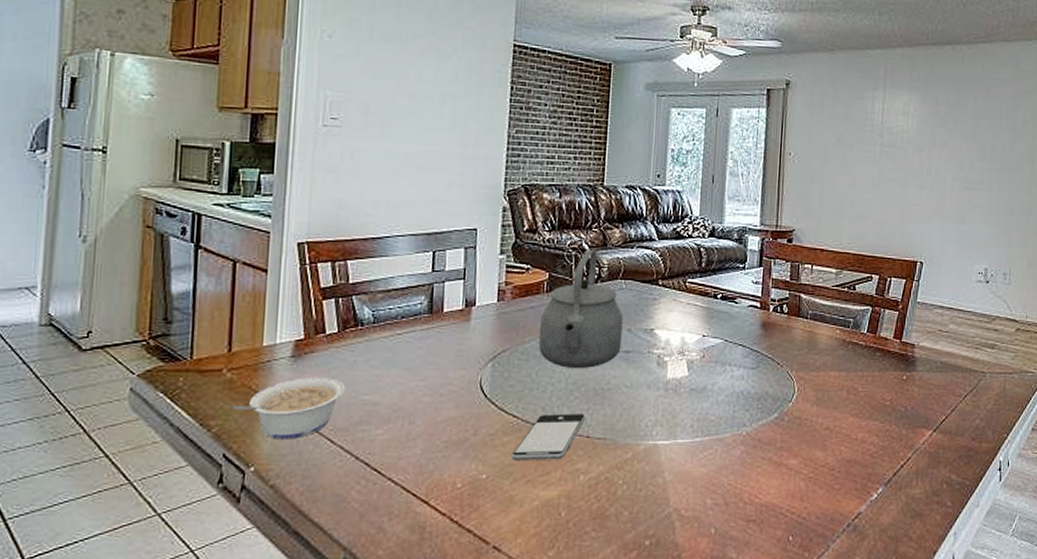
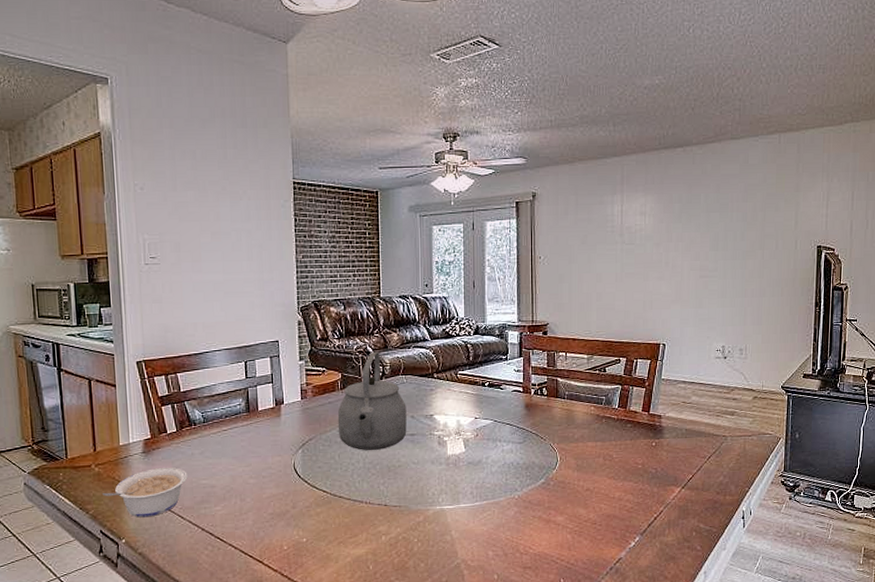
smartphone: present [511,414,585,460] -> none [325,487,382,526]

